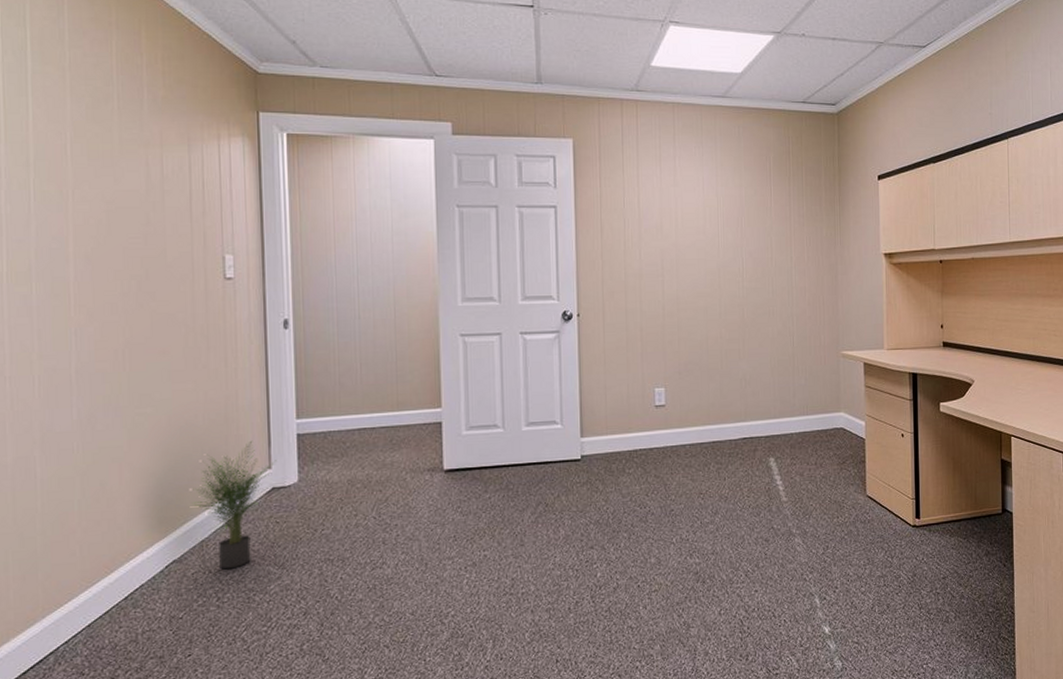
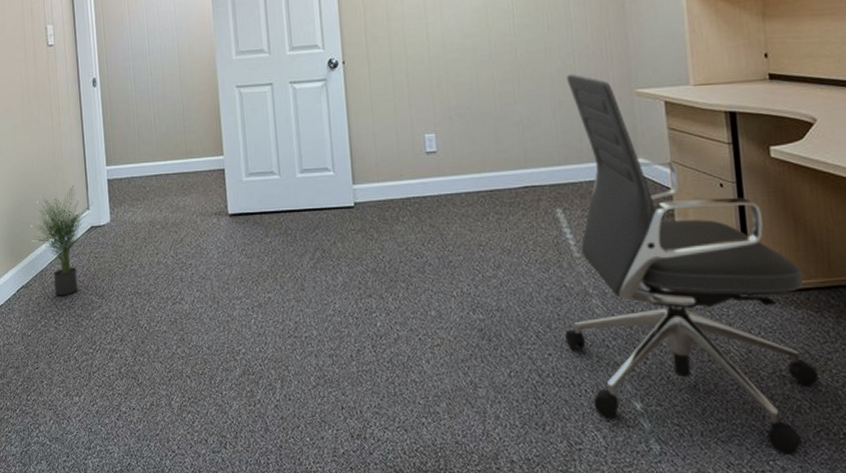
office chair: none [770,335,963,658] -> present [565,74,820,455]

